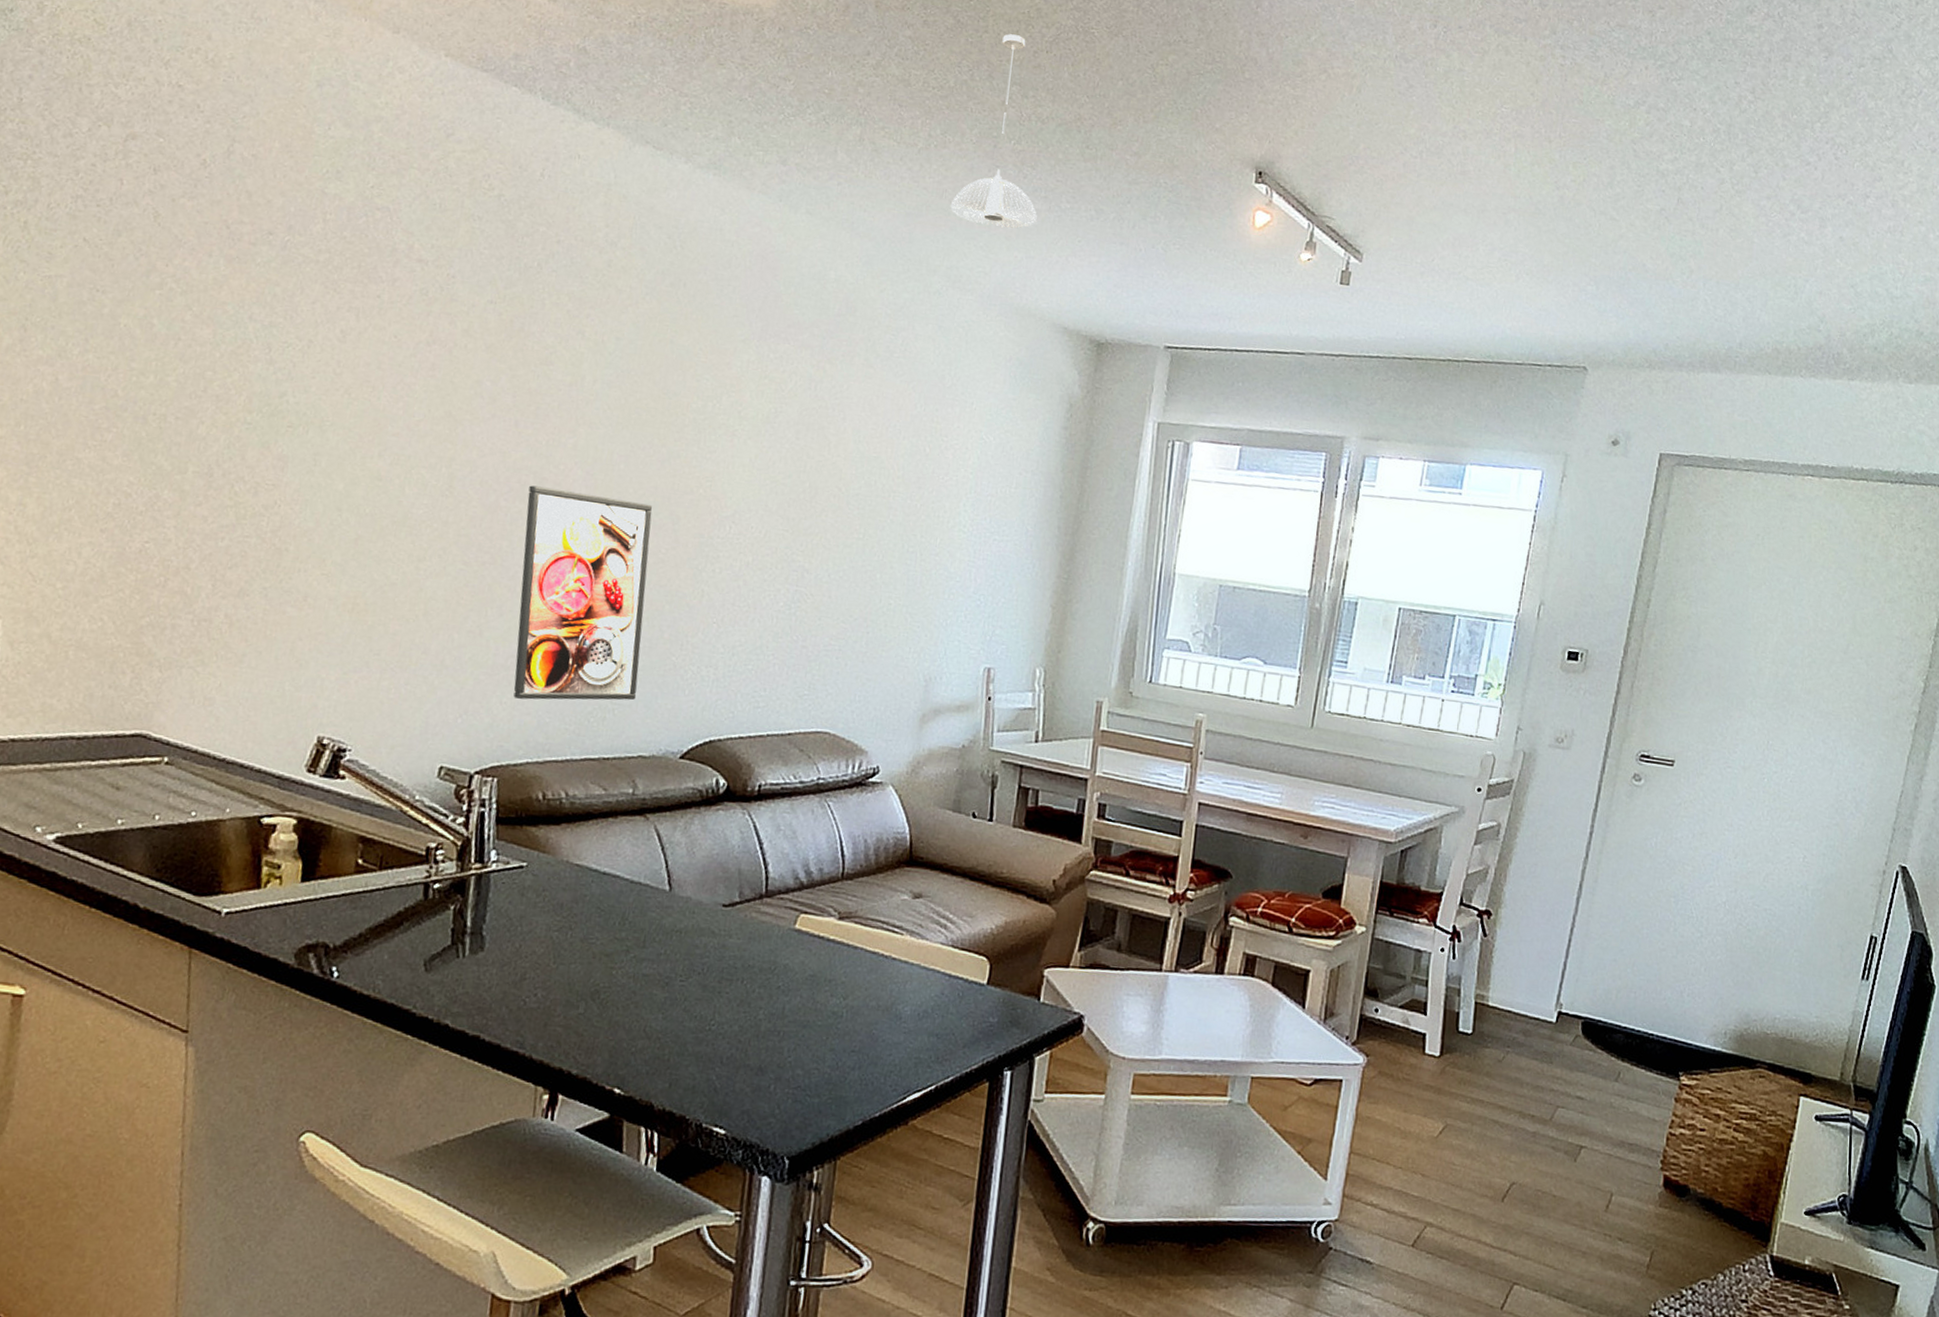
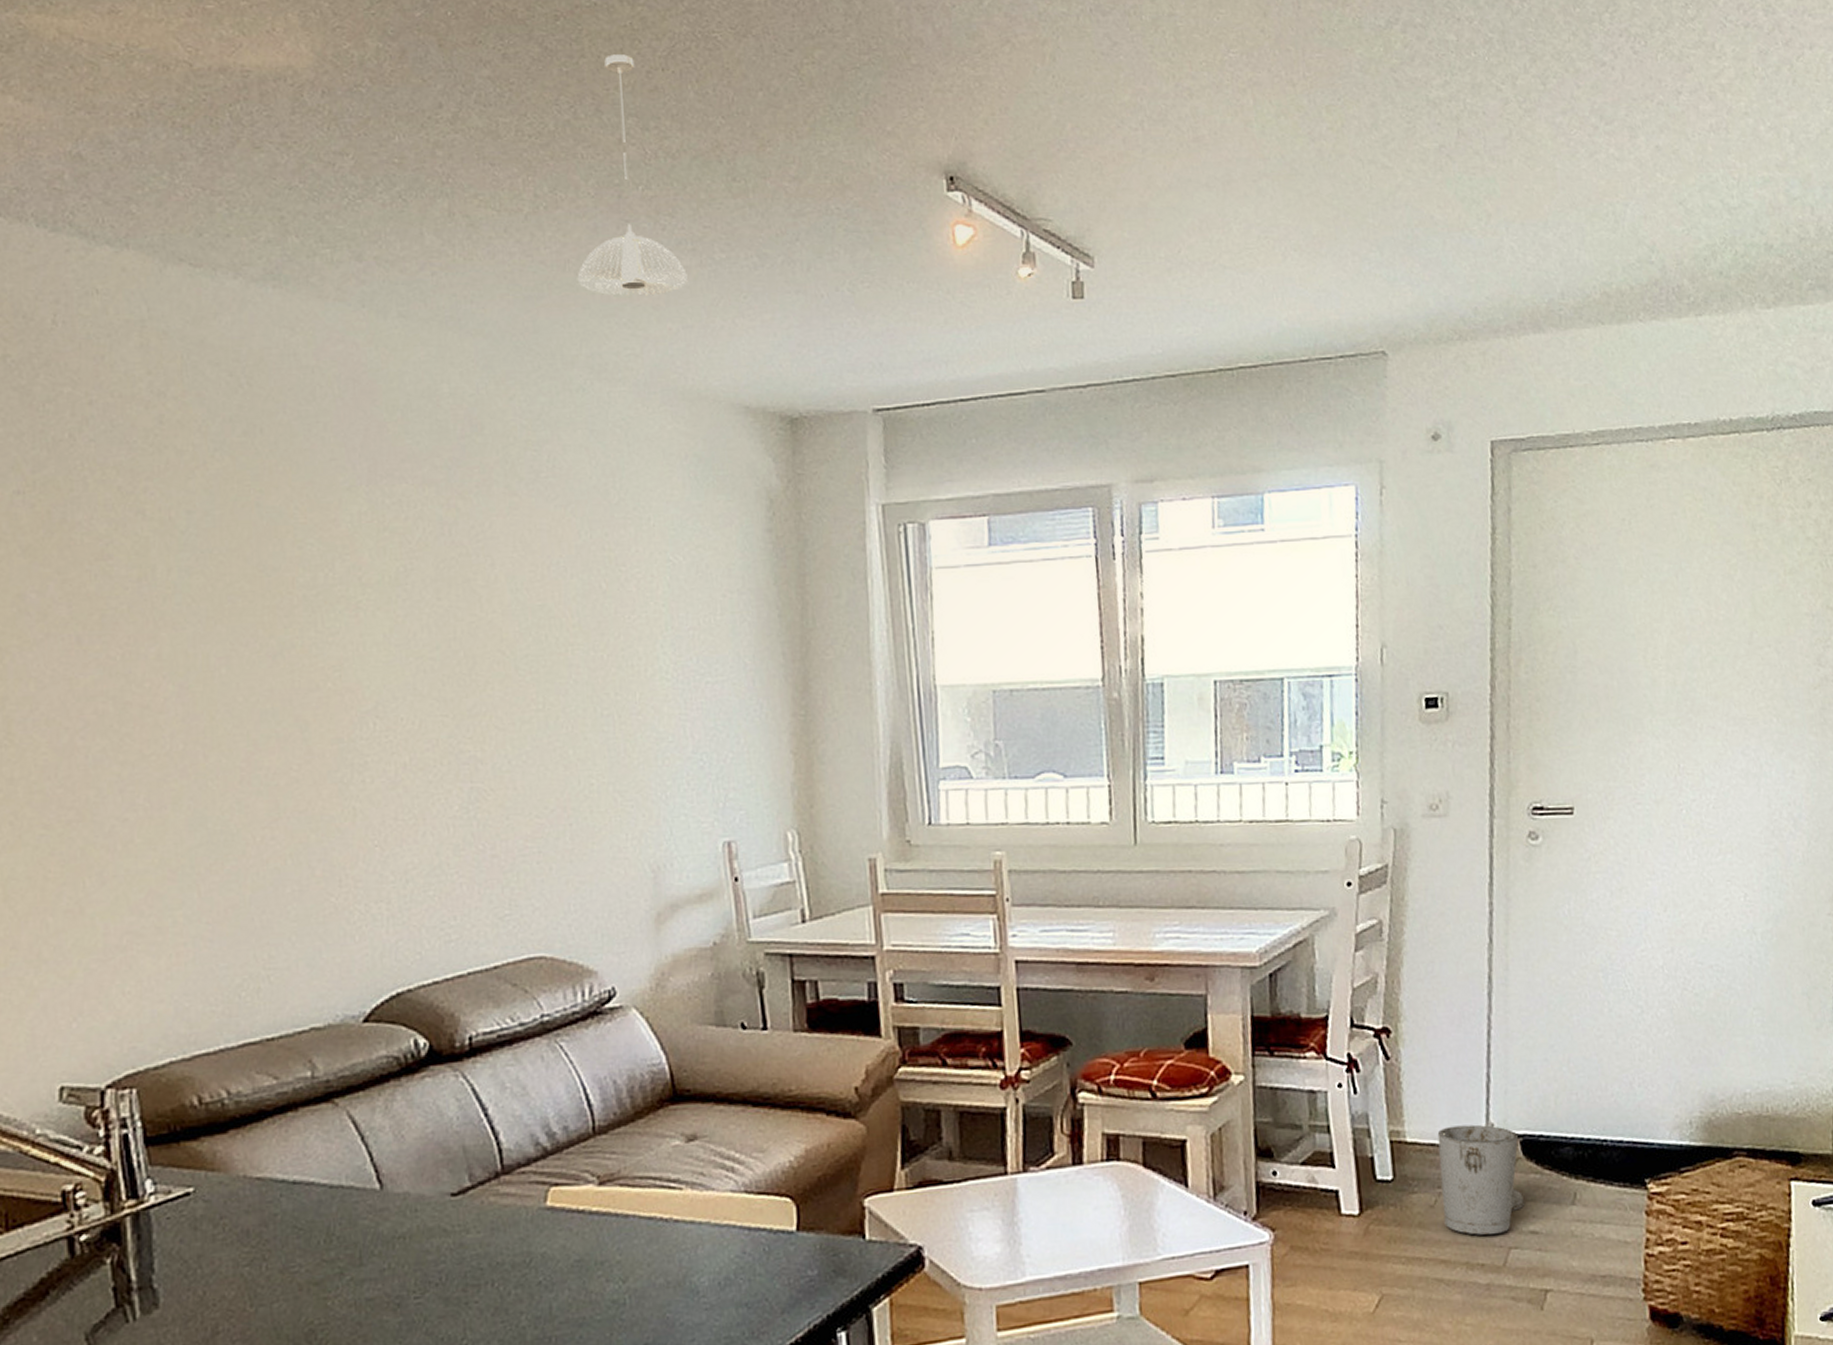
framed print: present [513,485,652,700] -> none [110,712,295,984]
trash can: none [1508,999,1581,1093] -> present [1437,1124,1525,1235]

